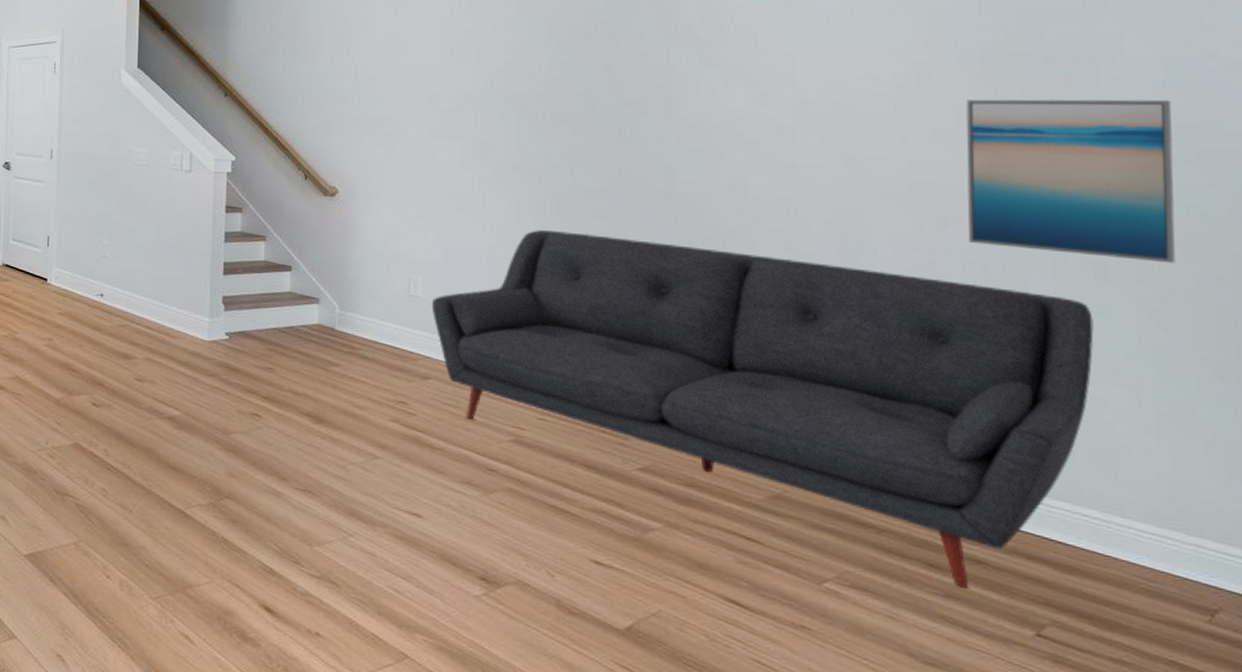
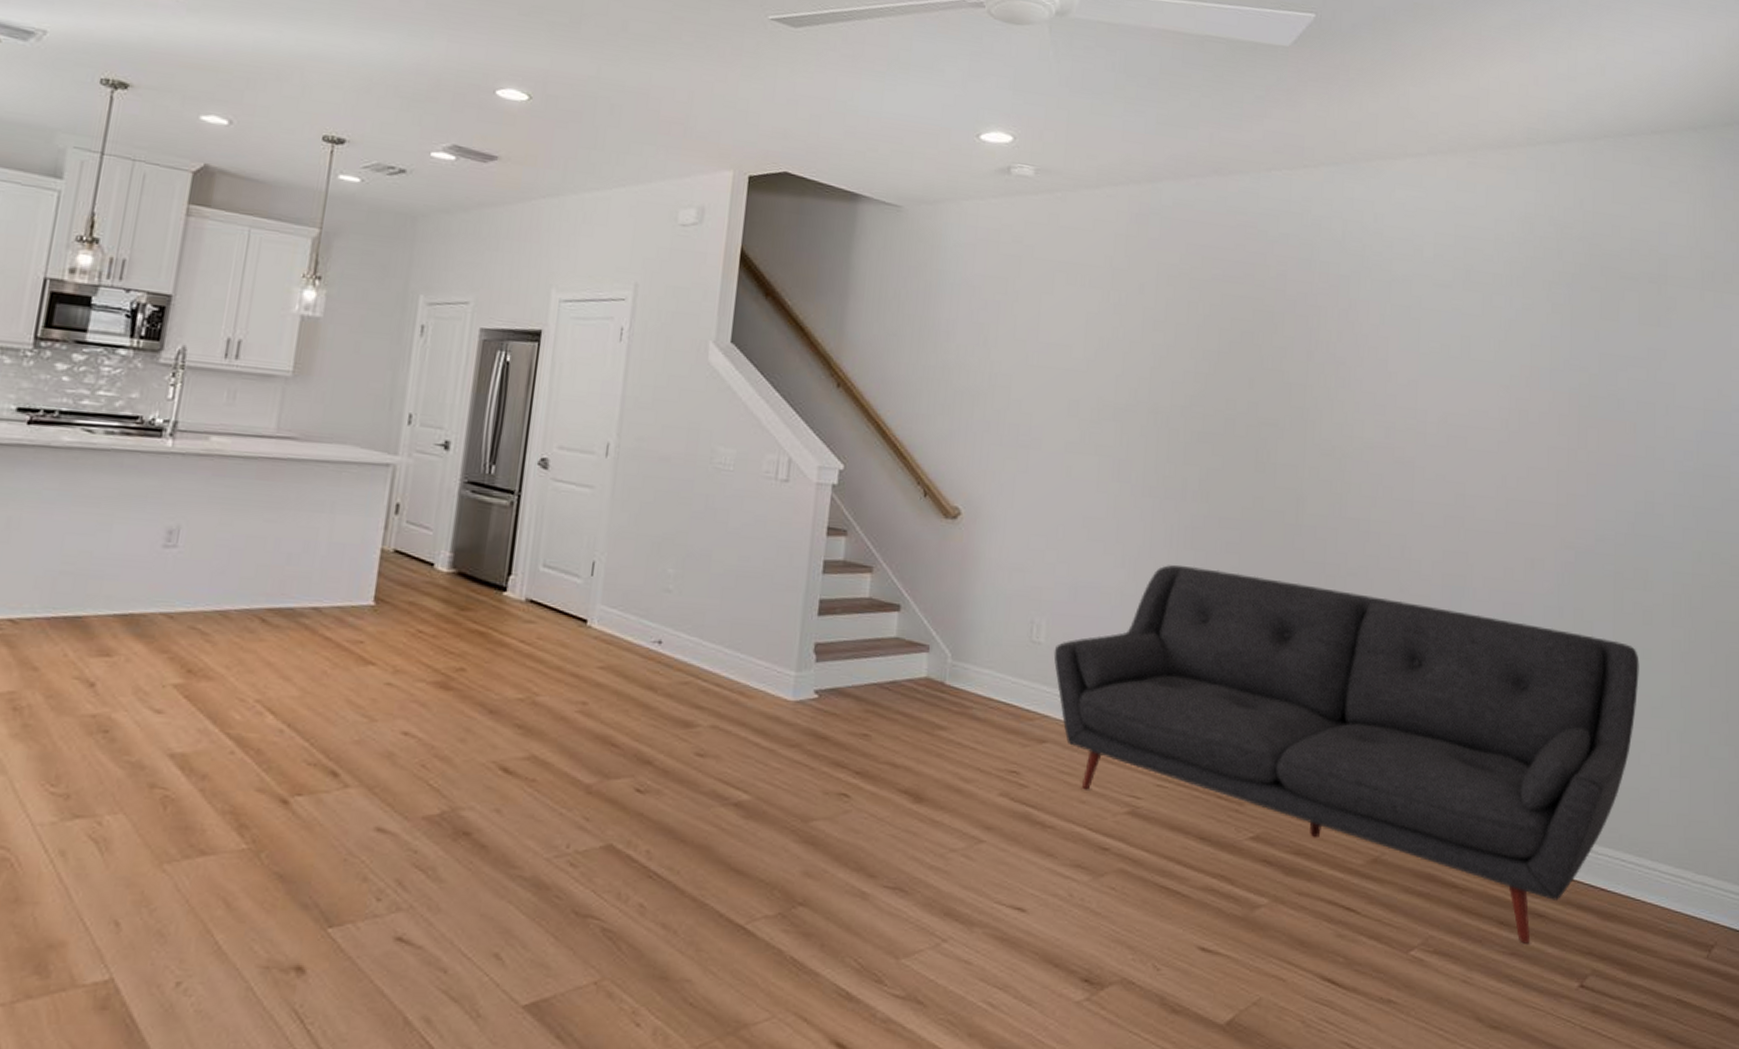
wall art: present [966,99,1176,264] -> none [1549,440,1706,609]

